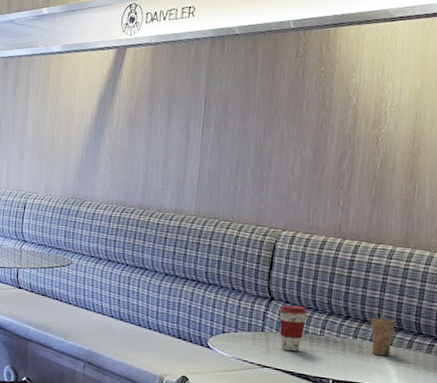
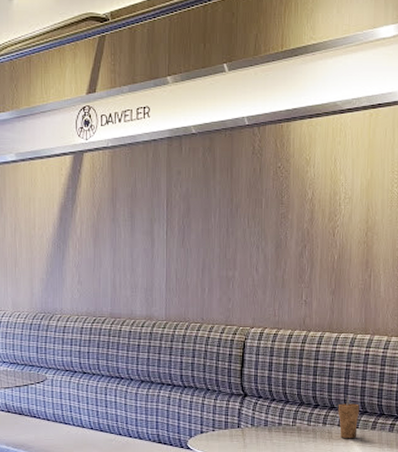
coffee cup: present [279,305,307,351] -> none [252,400,279,443]

